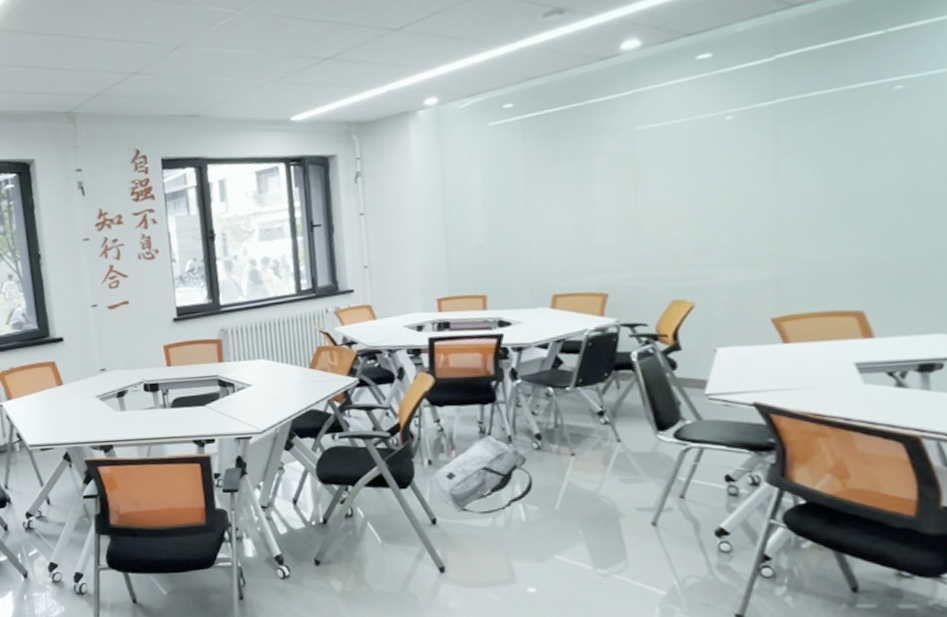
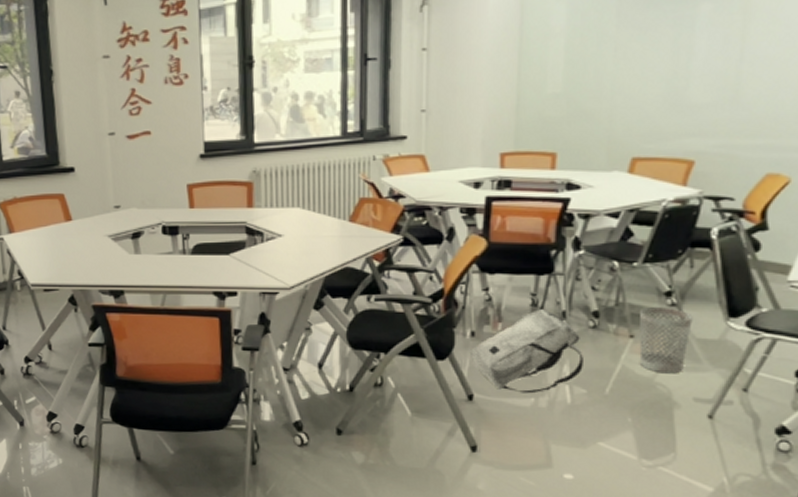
wastebasket: none [578,426,626,487] -> present [639,307,693,374]

